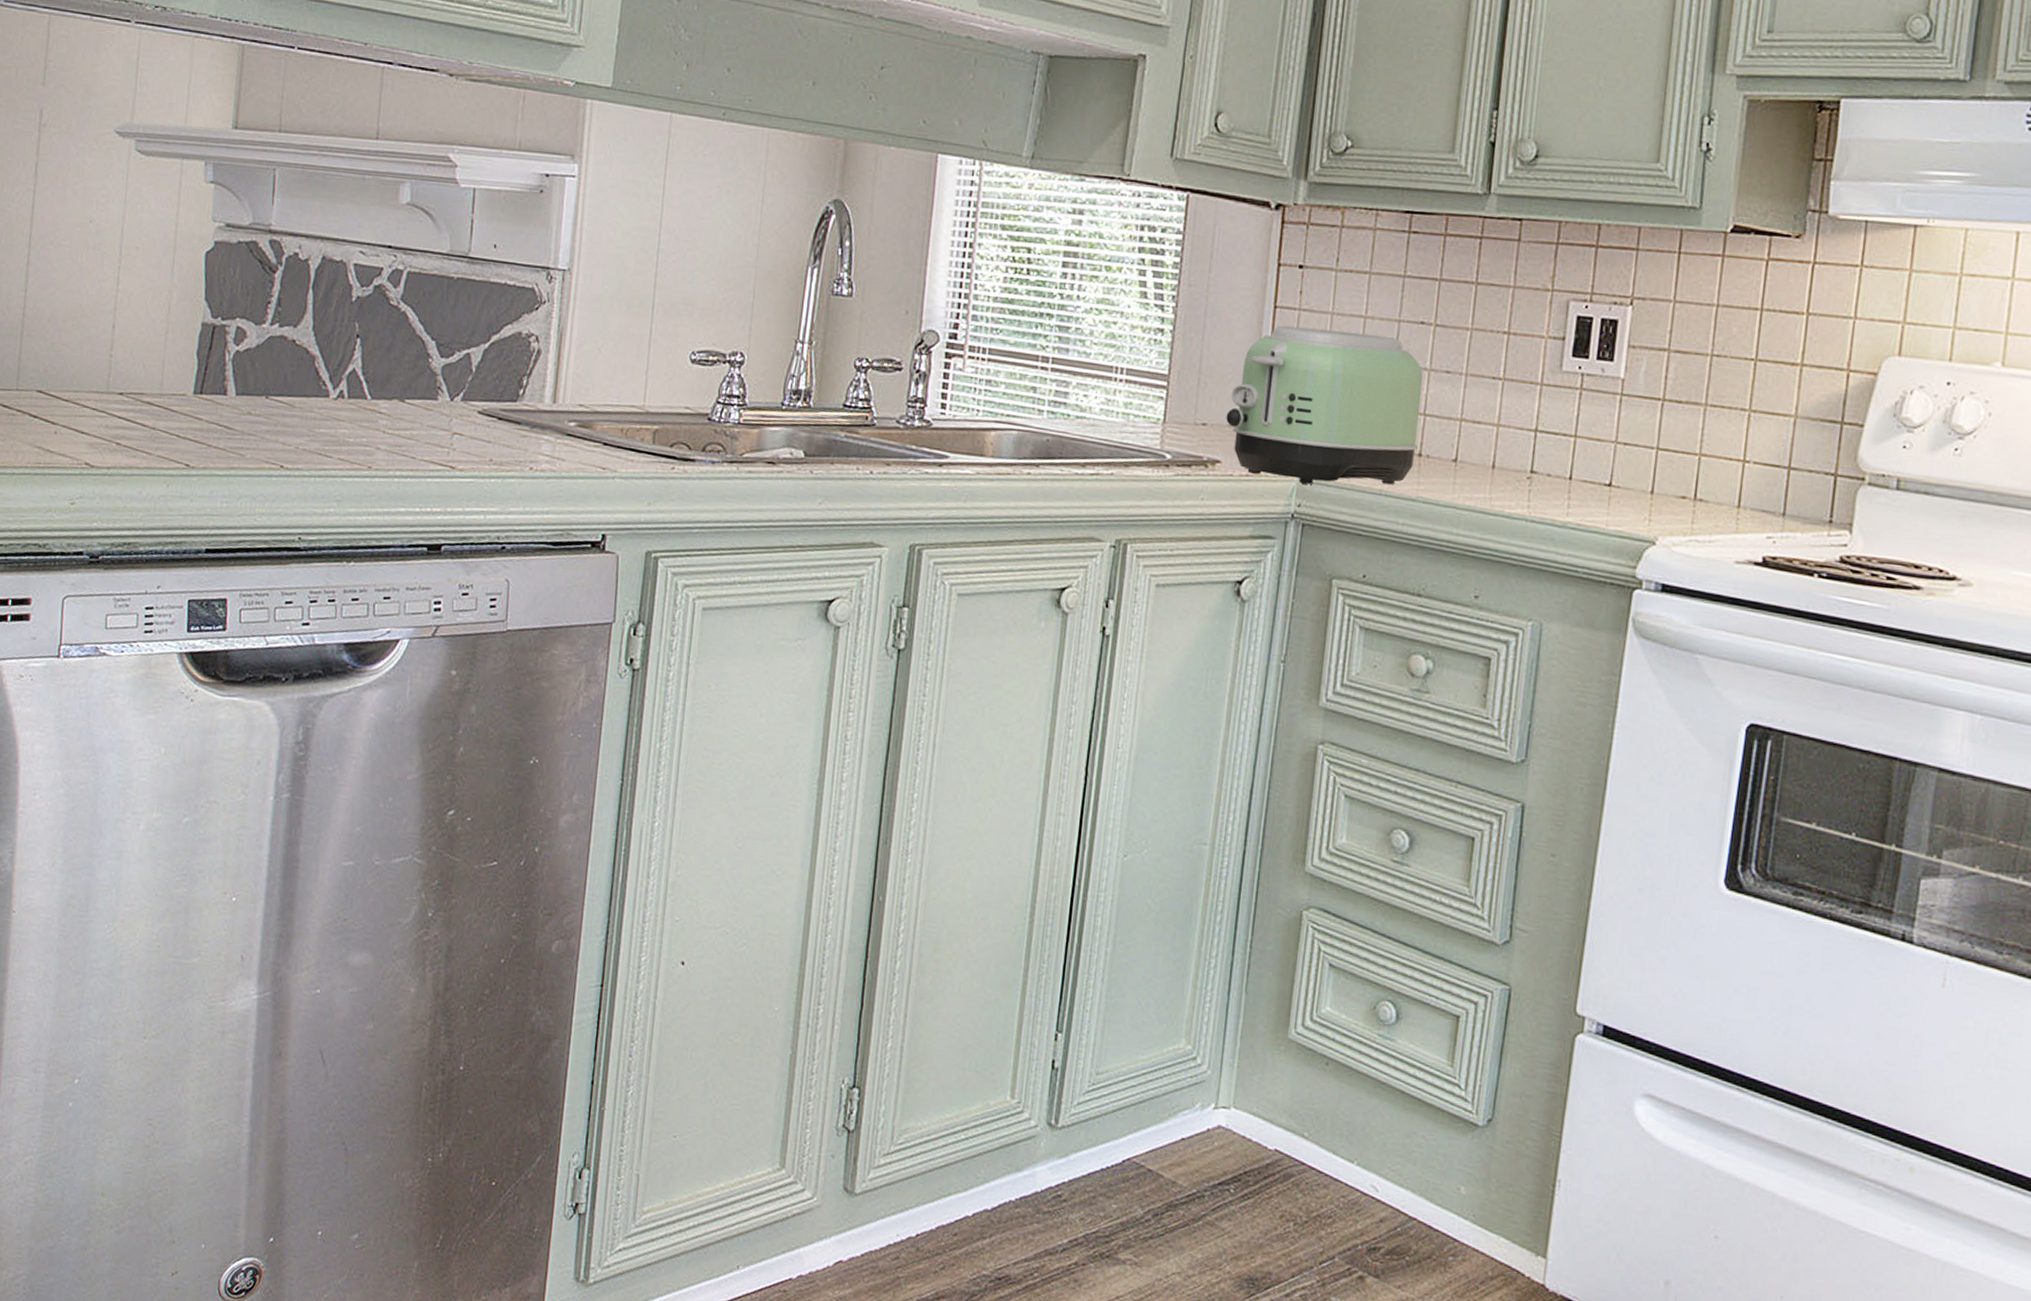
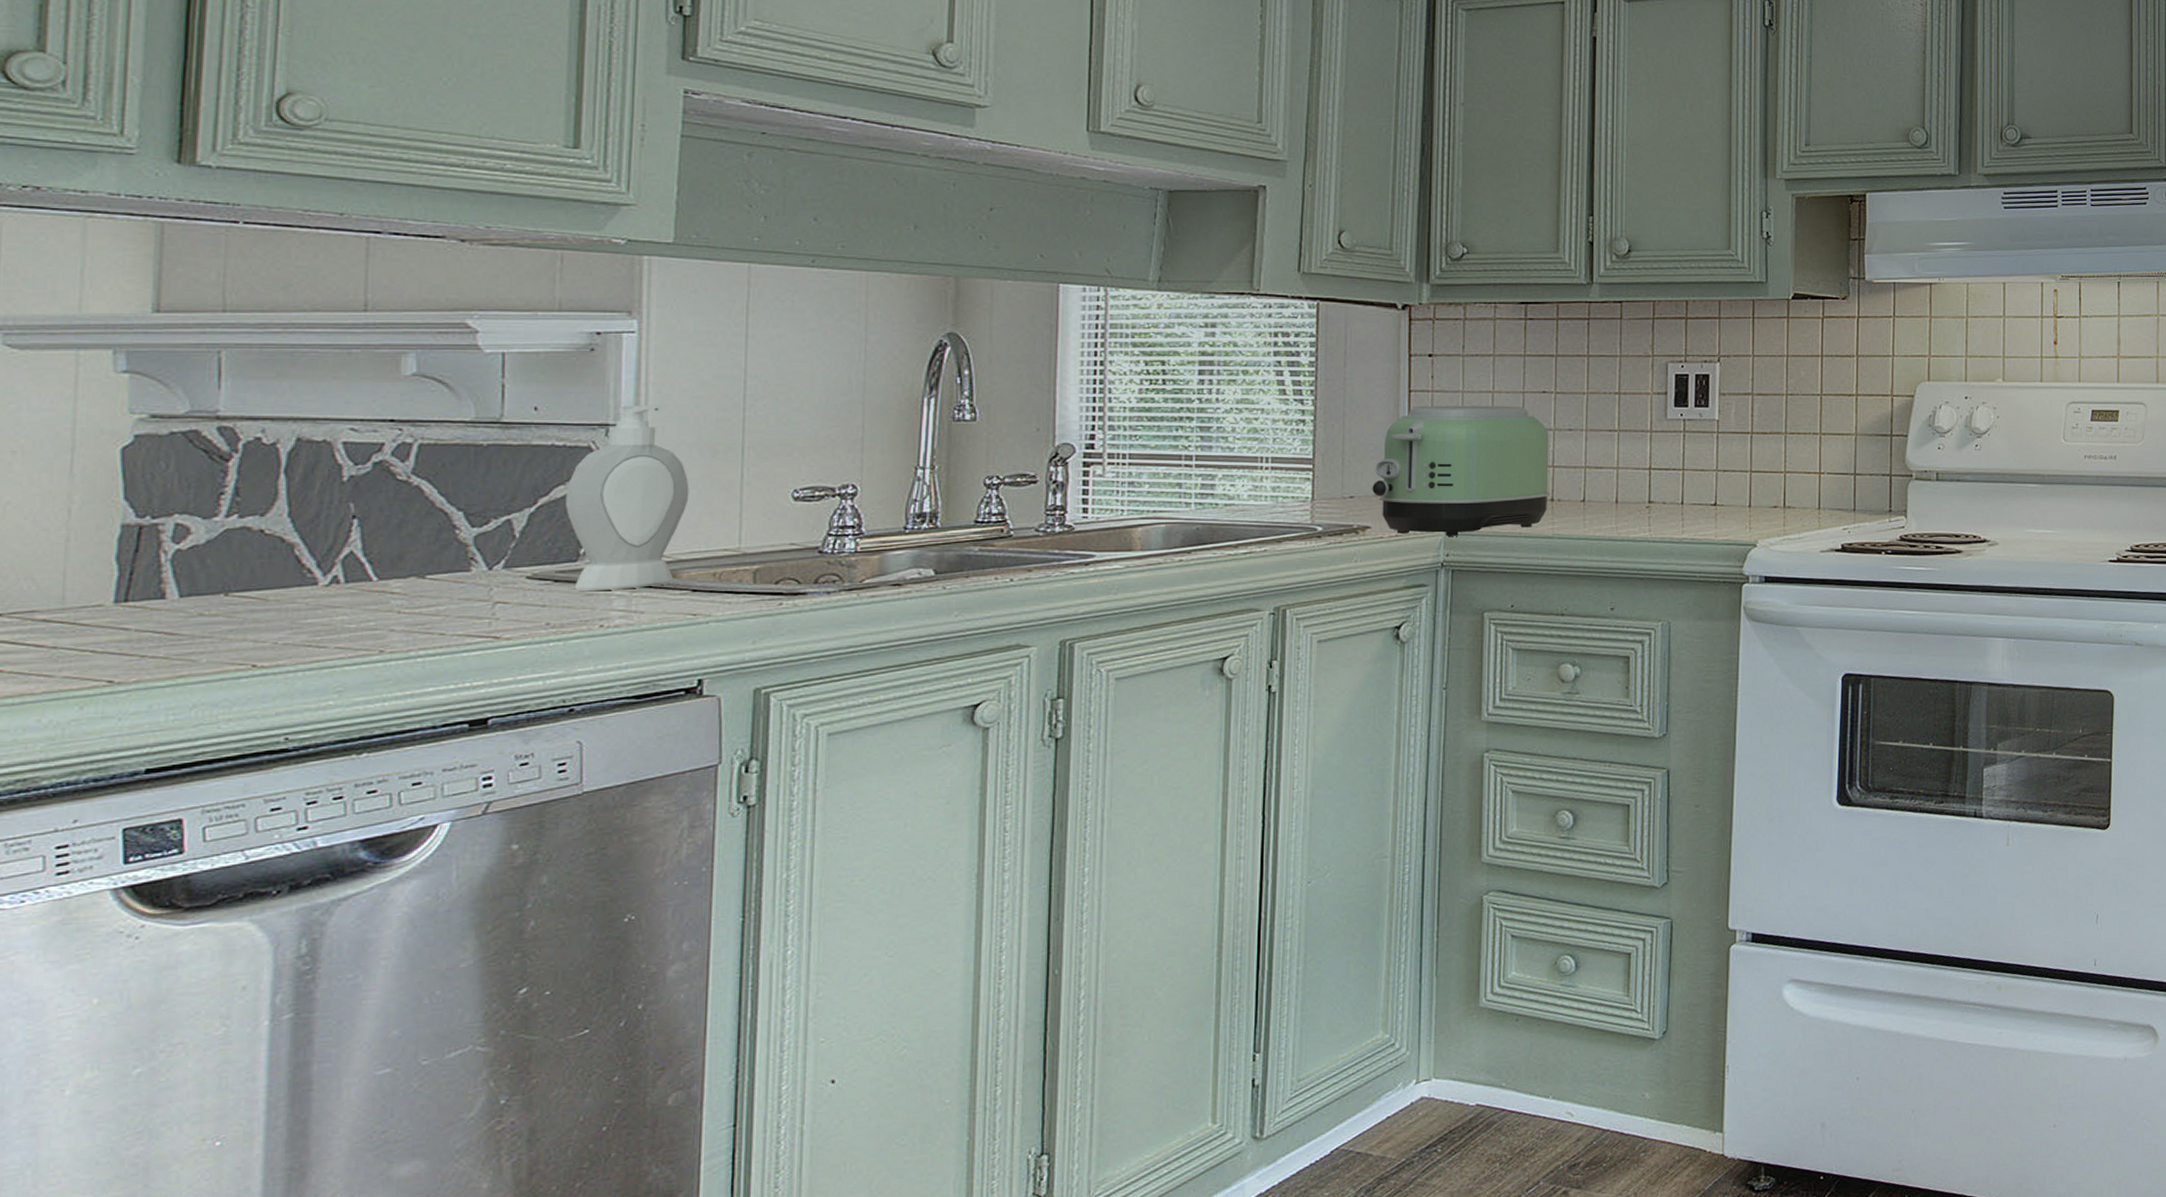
soap bottle: none [511,250,608,436] -> present [566,406,689,592]

